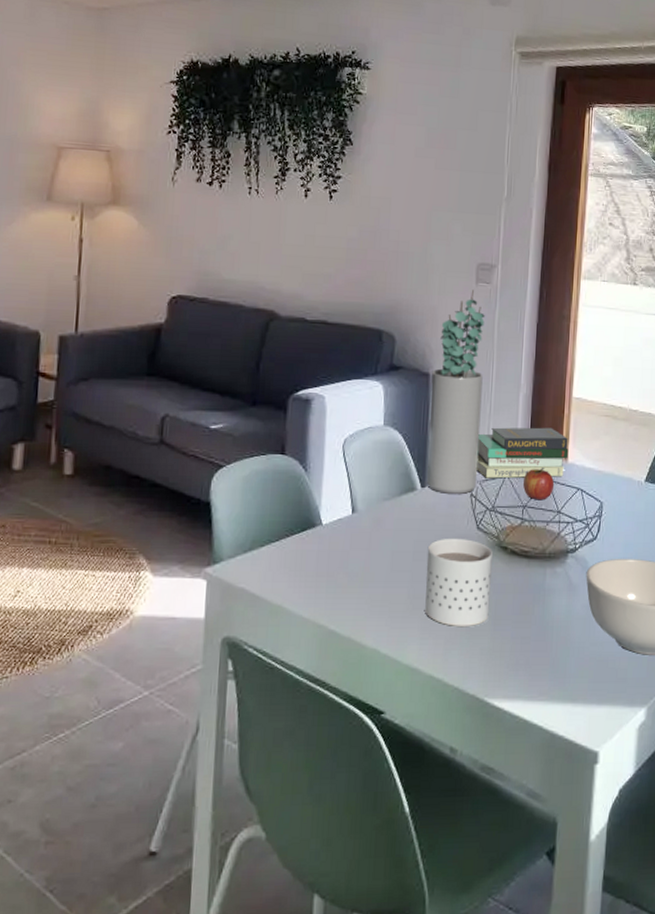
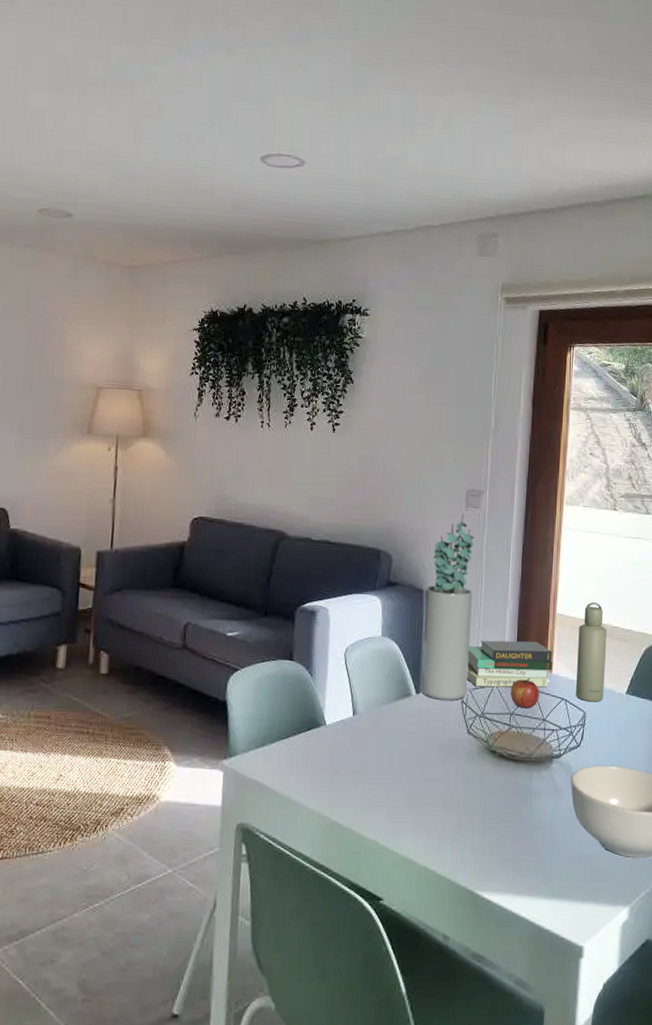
mug: present [425,538,494,628] -> none [420,740,483,824]
bottle: none [591,384,626,492] -> present [575,602,608,702]

